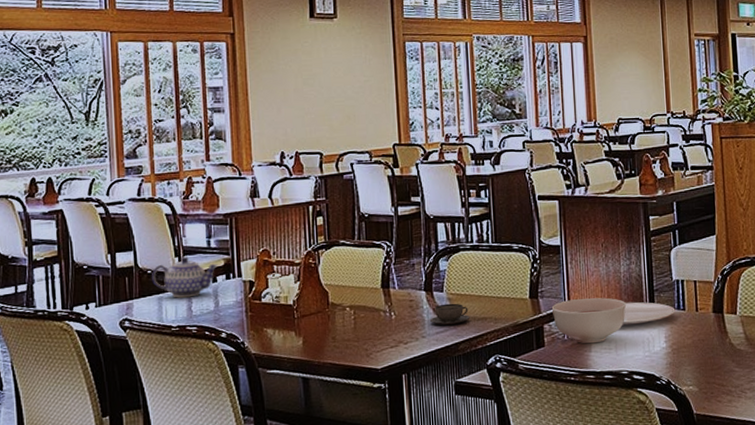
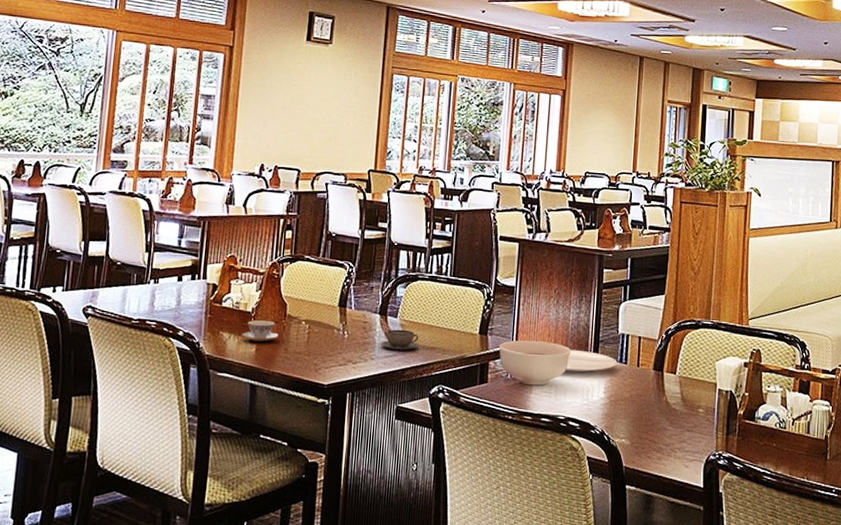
teapot: present [152,256,219,298] -> none [120,252,186,293]
teacup: none [286,311,325,334] -> present [242,320,279,343]

